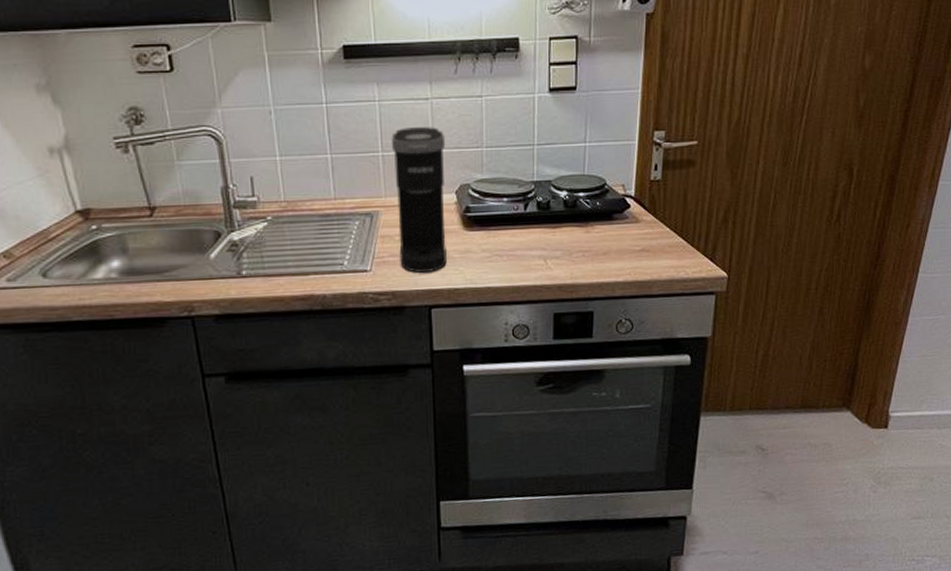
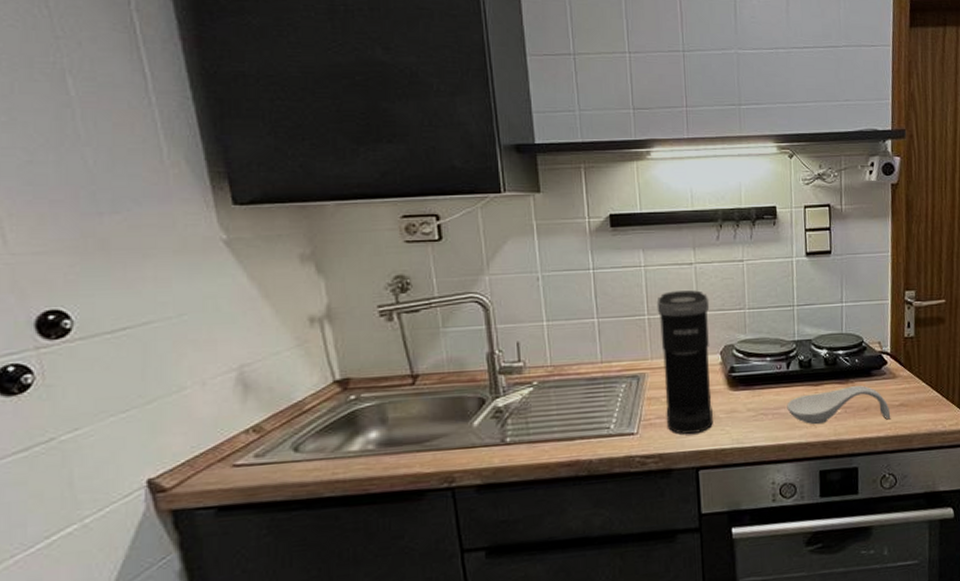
spoon rest: none [523,229,631,268] -> present [787,385,891,425]

